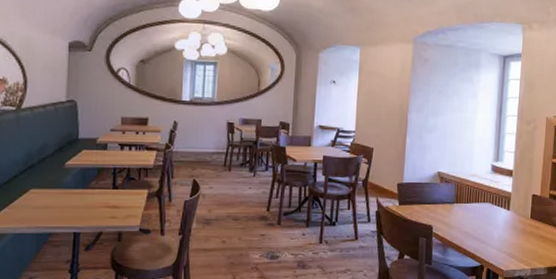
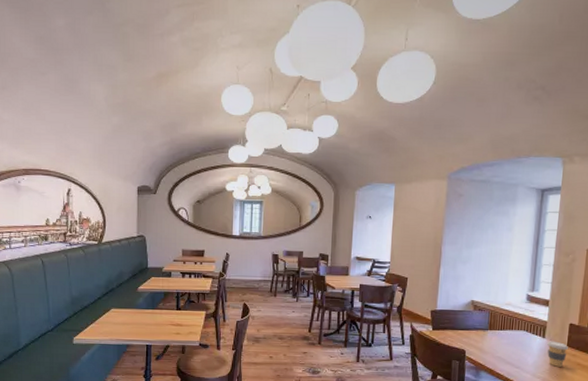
coffee cup: none [512,213,531,240] -> present [547,341,568,367]

